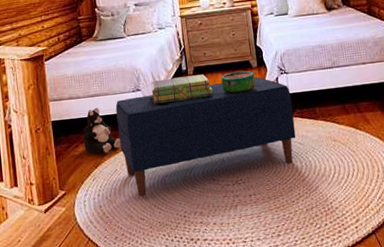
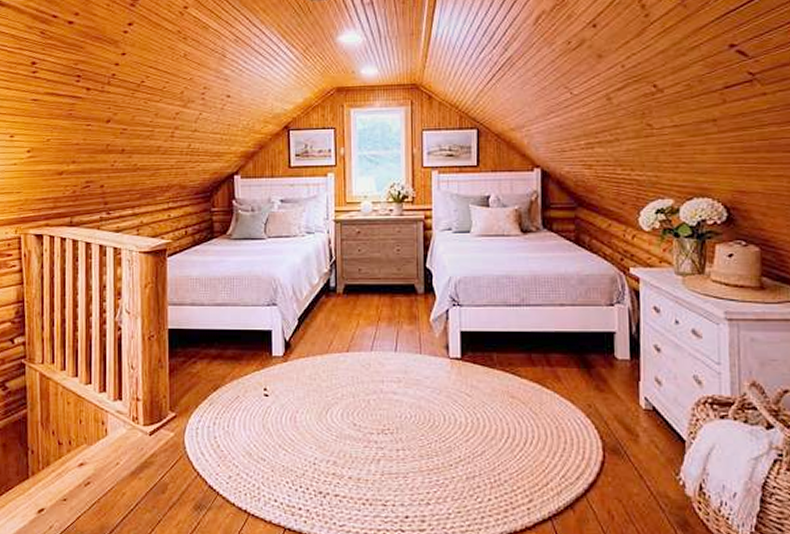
plush toy: present [83,108,122,154] -> none [203,320,248,375]
bench: present [115,77,296,197] -> none [245,306,464,432]
stack of books: present [151,74,214,105] -> none [290,294,366,325]
decorative bowl: present [221,71,256,94] -> none [377,296,419,324]

